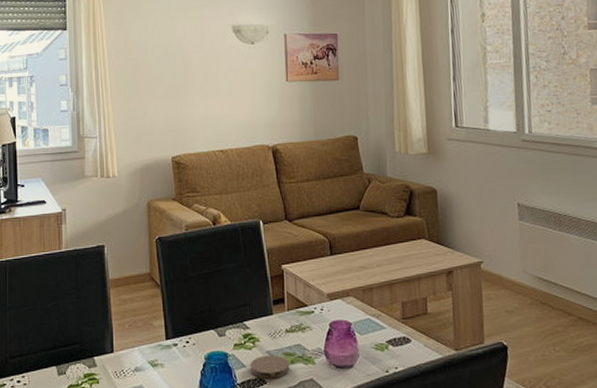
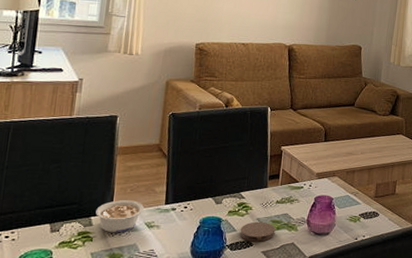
legume: none [98,337,146,374] -> present [96,200,145,233]

